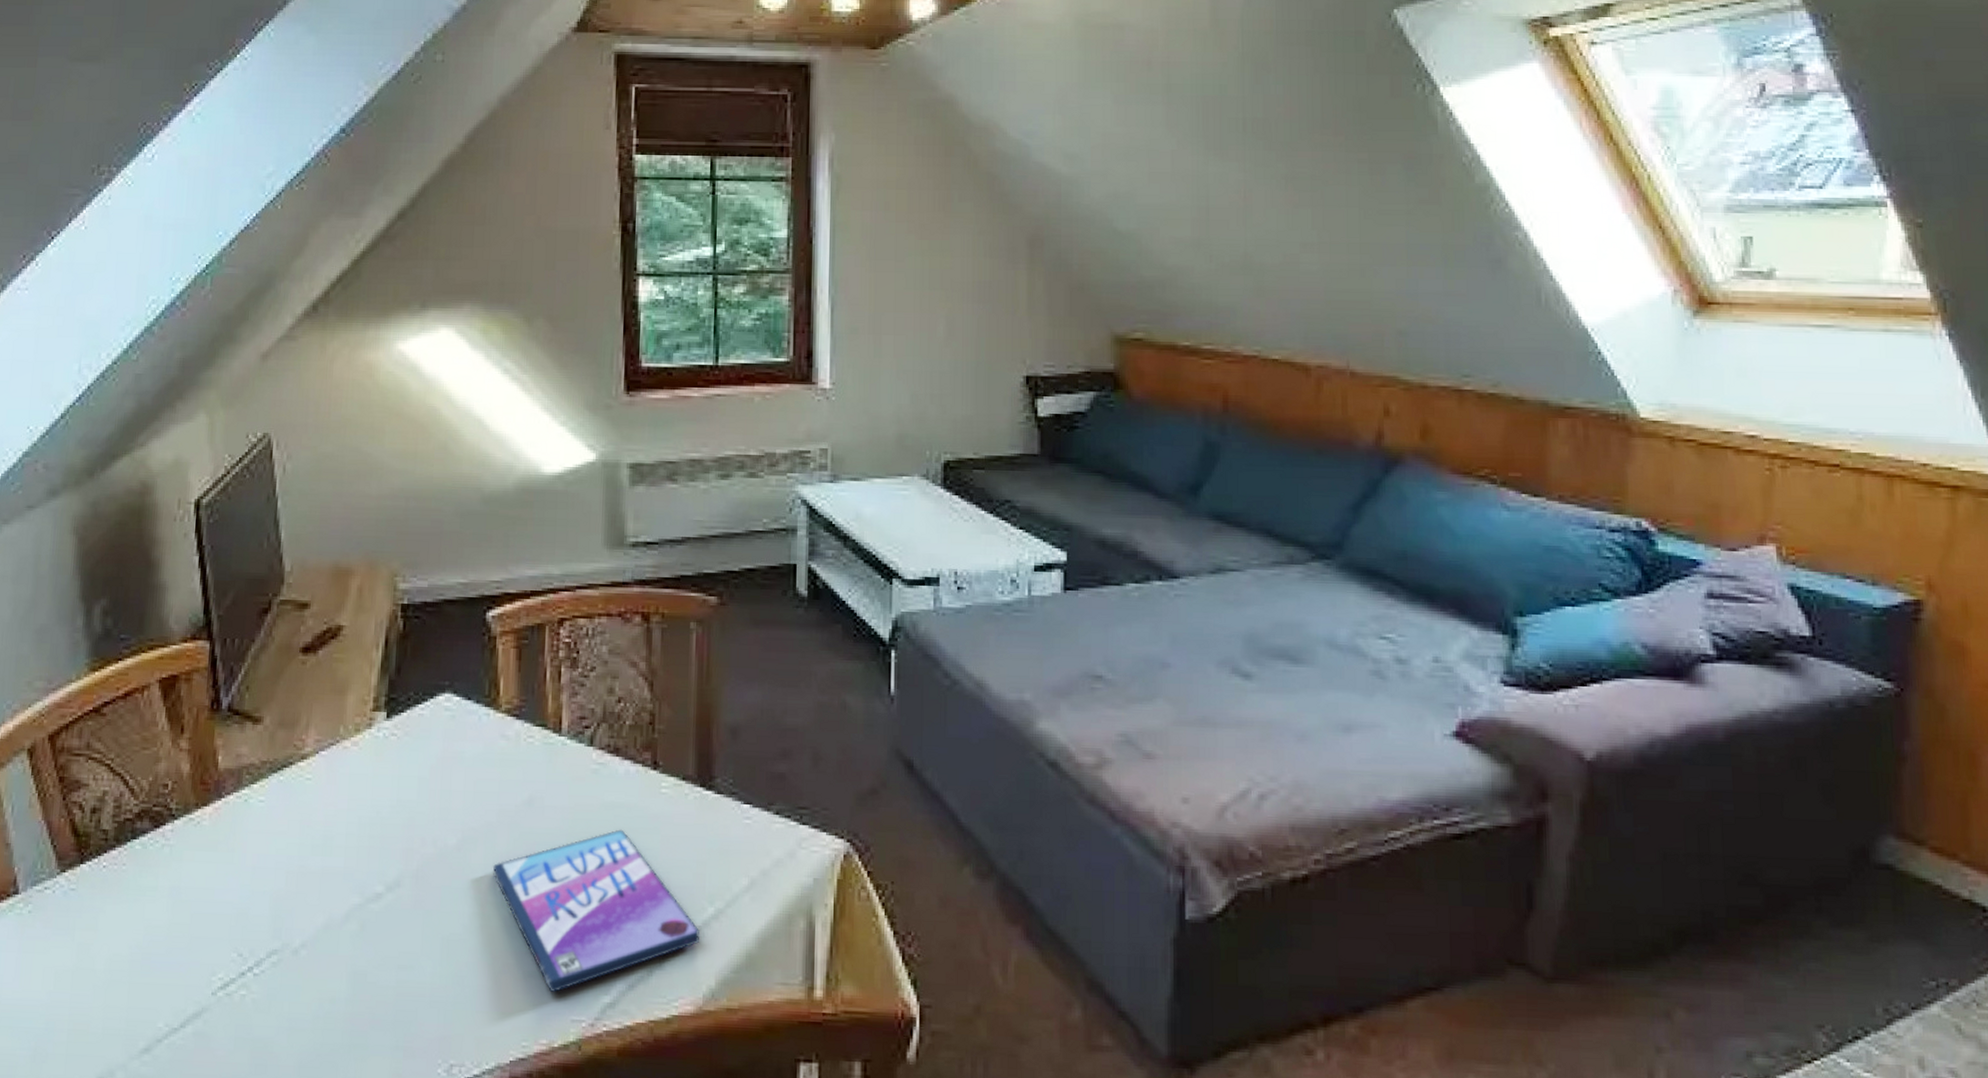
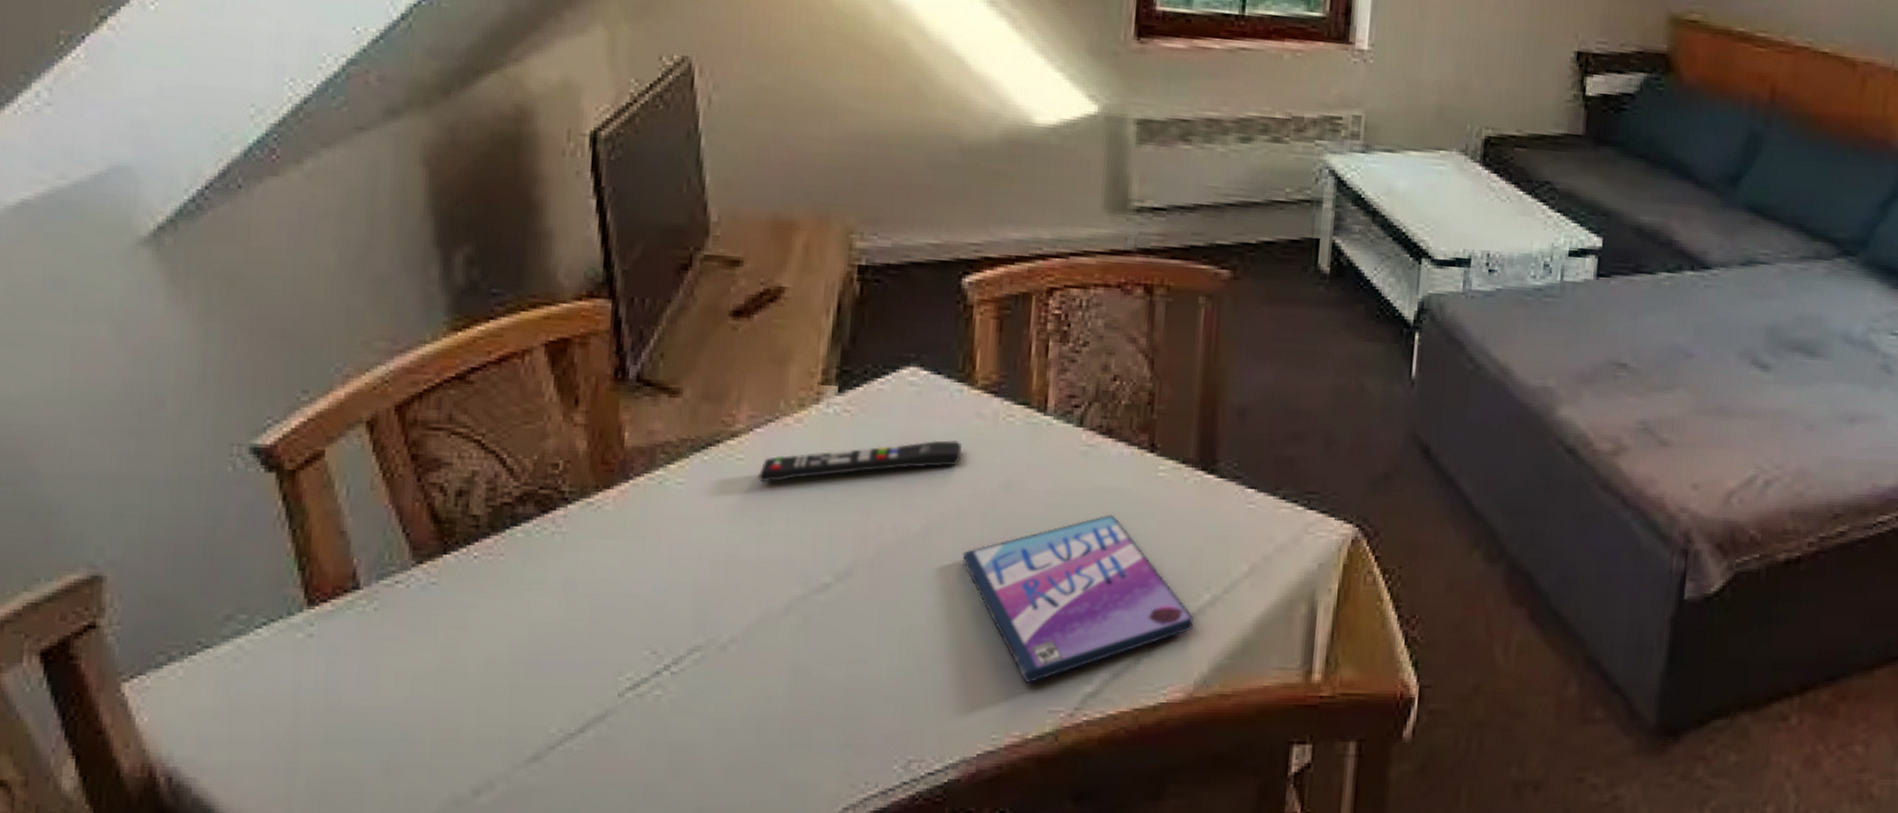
remote control: none [323,760,490,800] -> present [758,440,962,483]

